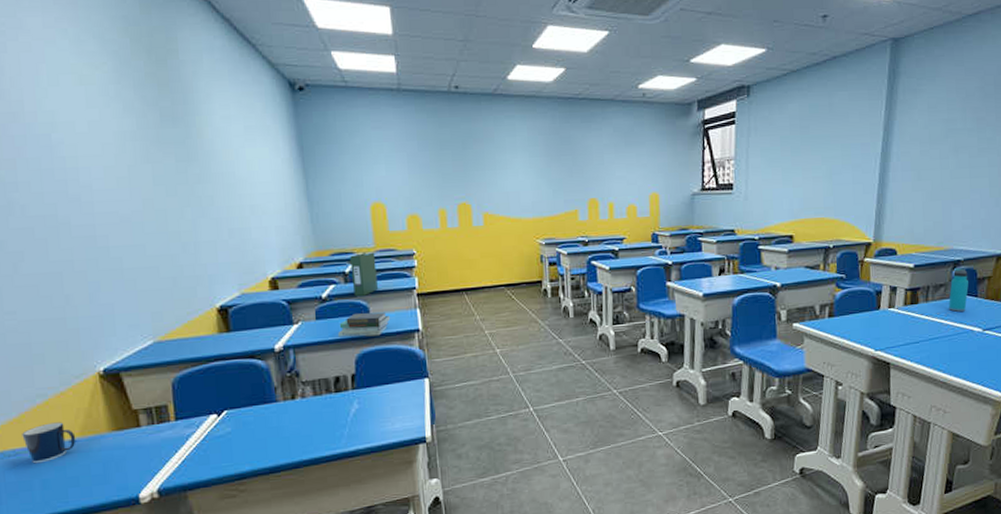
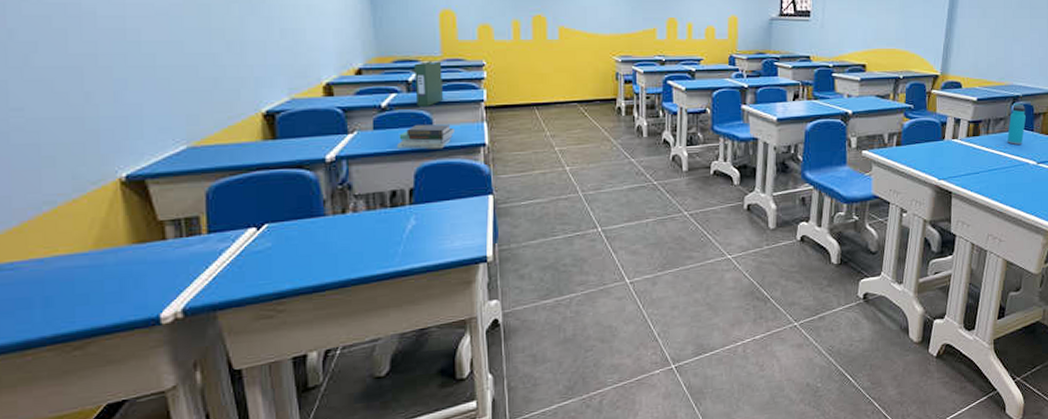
mug: present [22,422,76,464] -> none [23,232,89,279]

